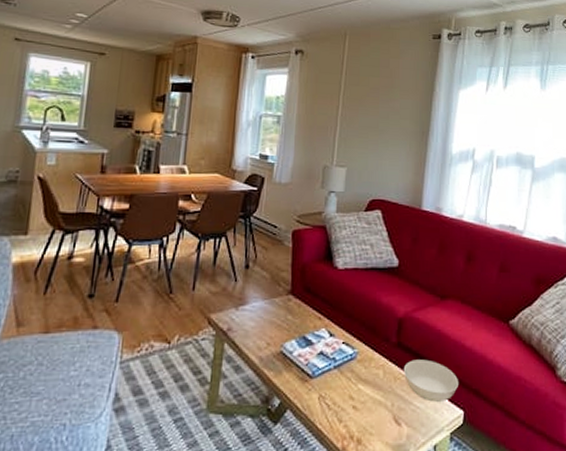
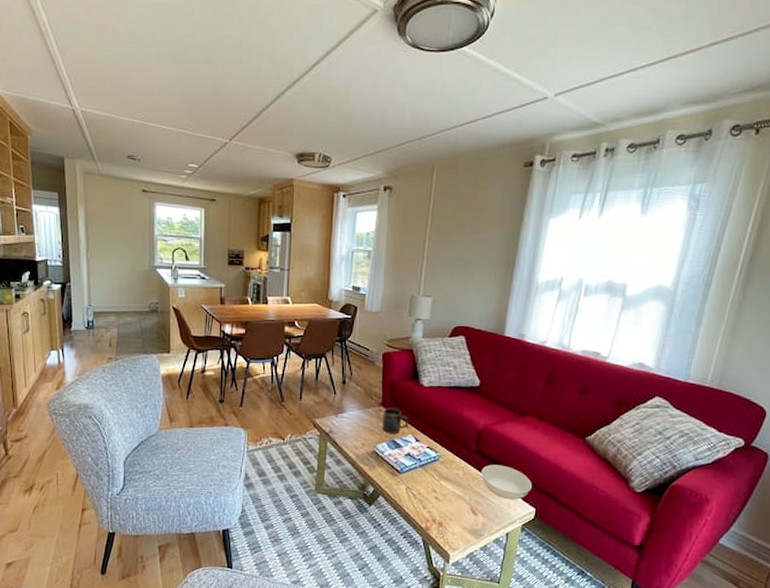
mug: none [291,296,321,329] -> present [382,407,408,434]

